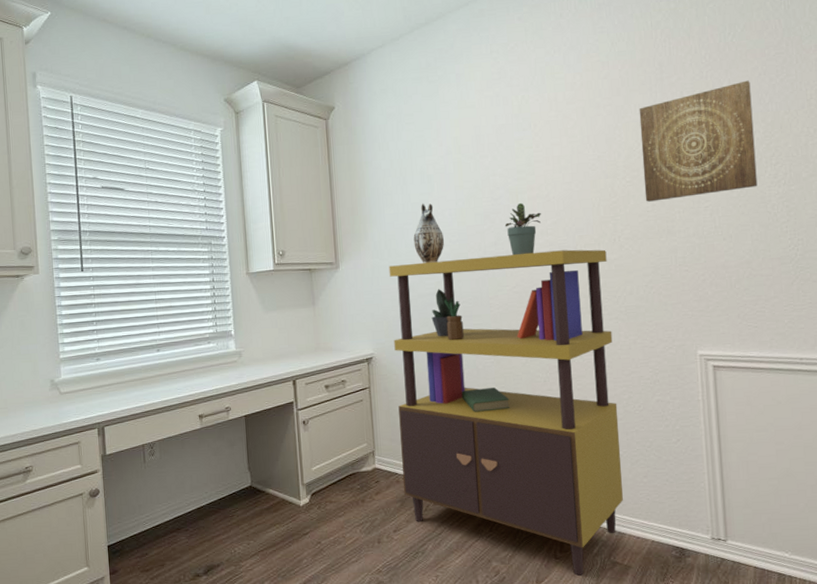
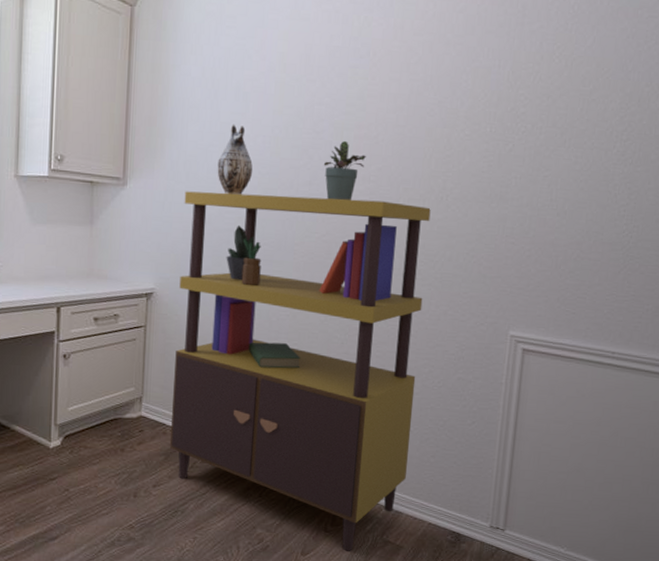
wall art: present [639,80,758,202] -> none [482,41,616,163]

